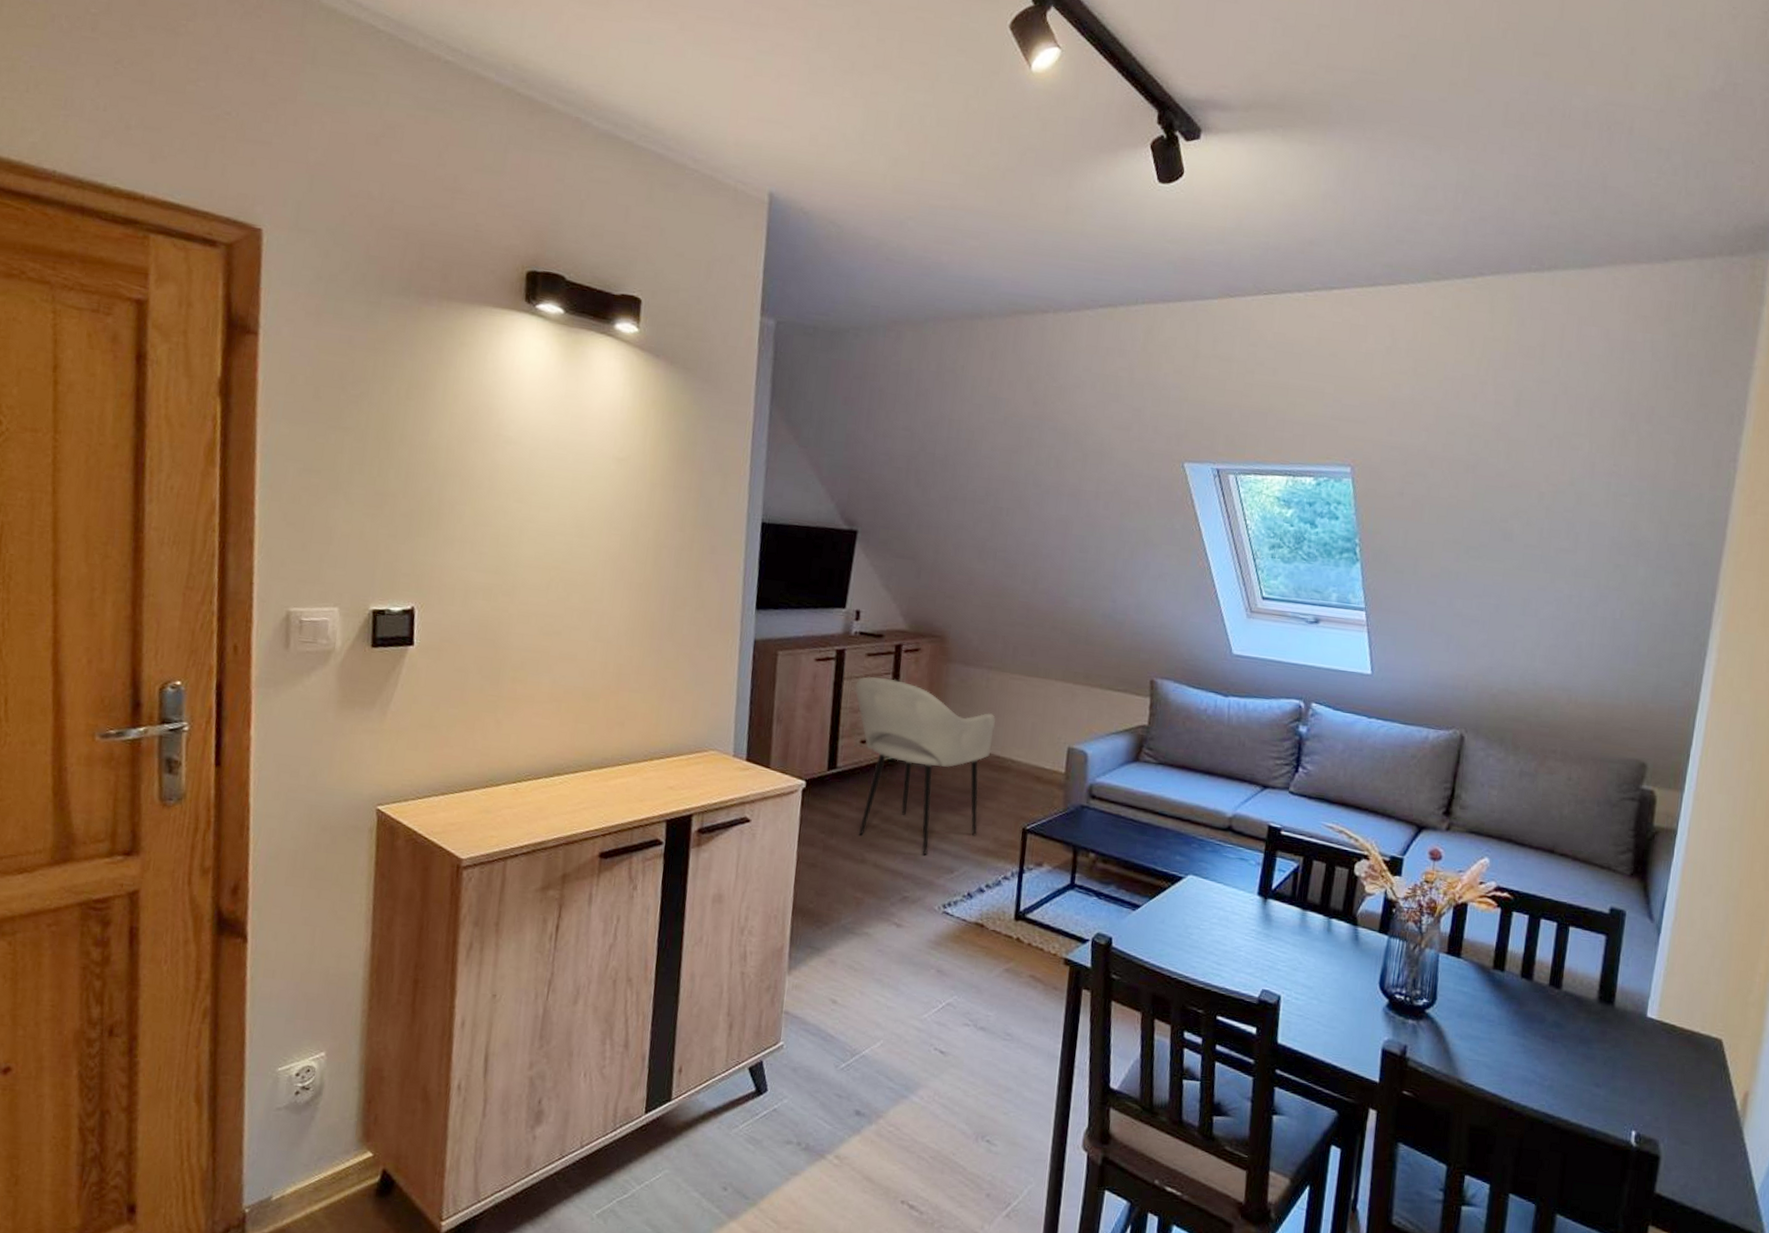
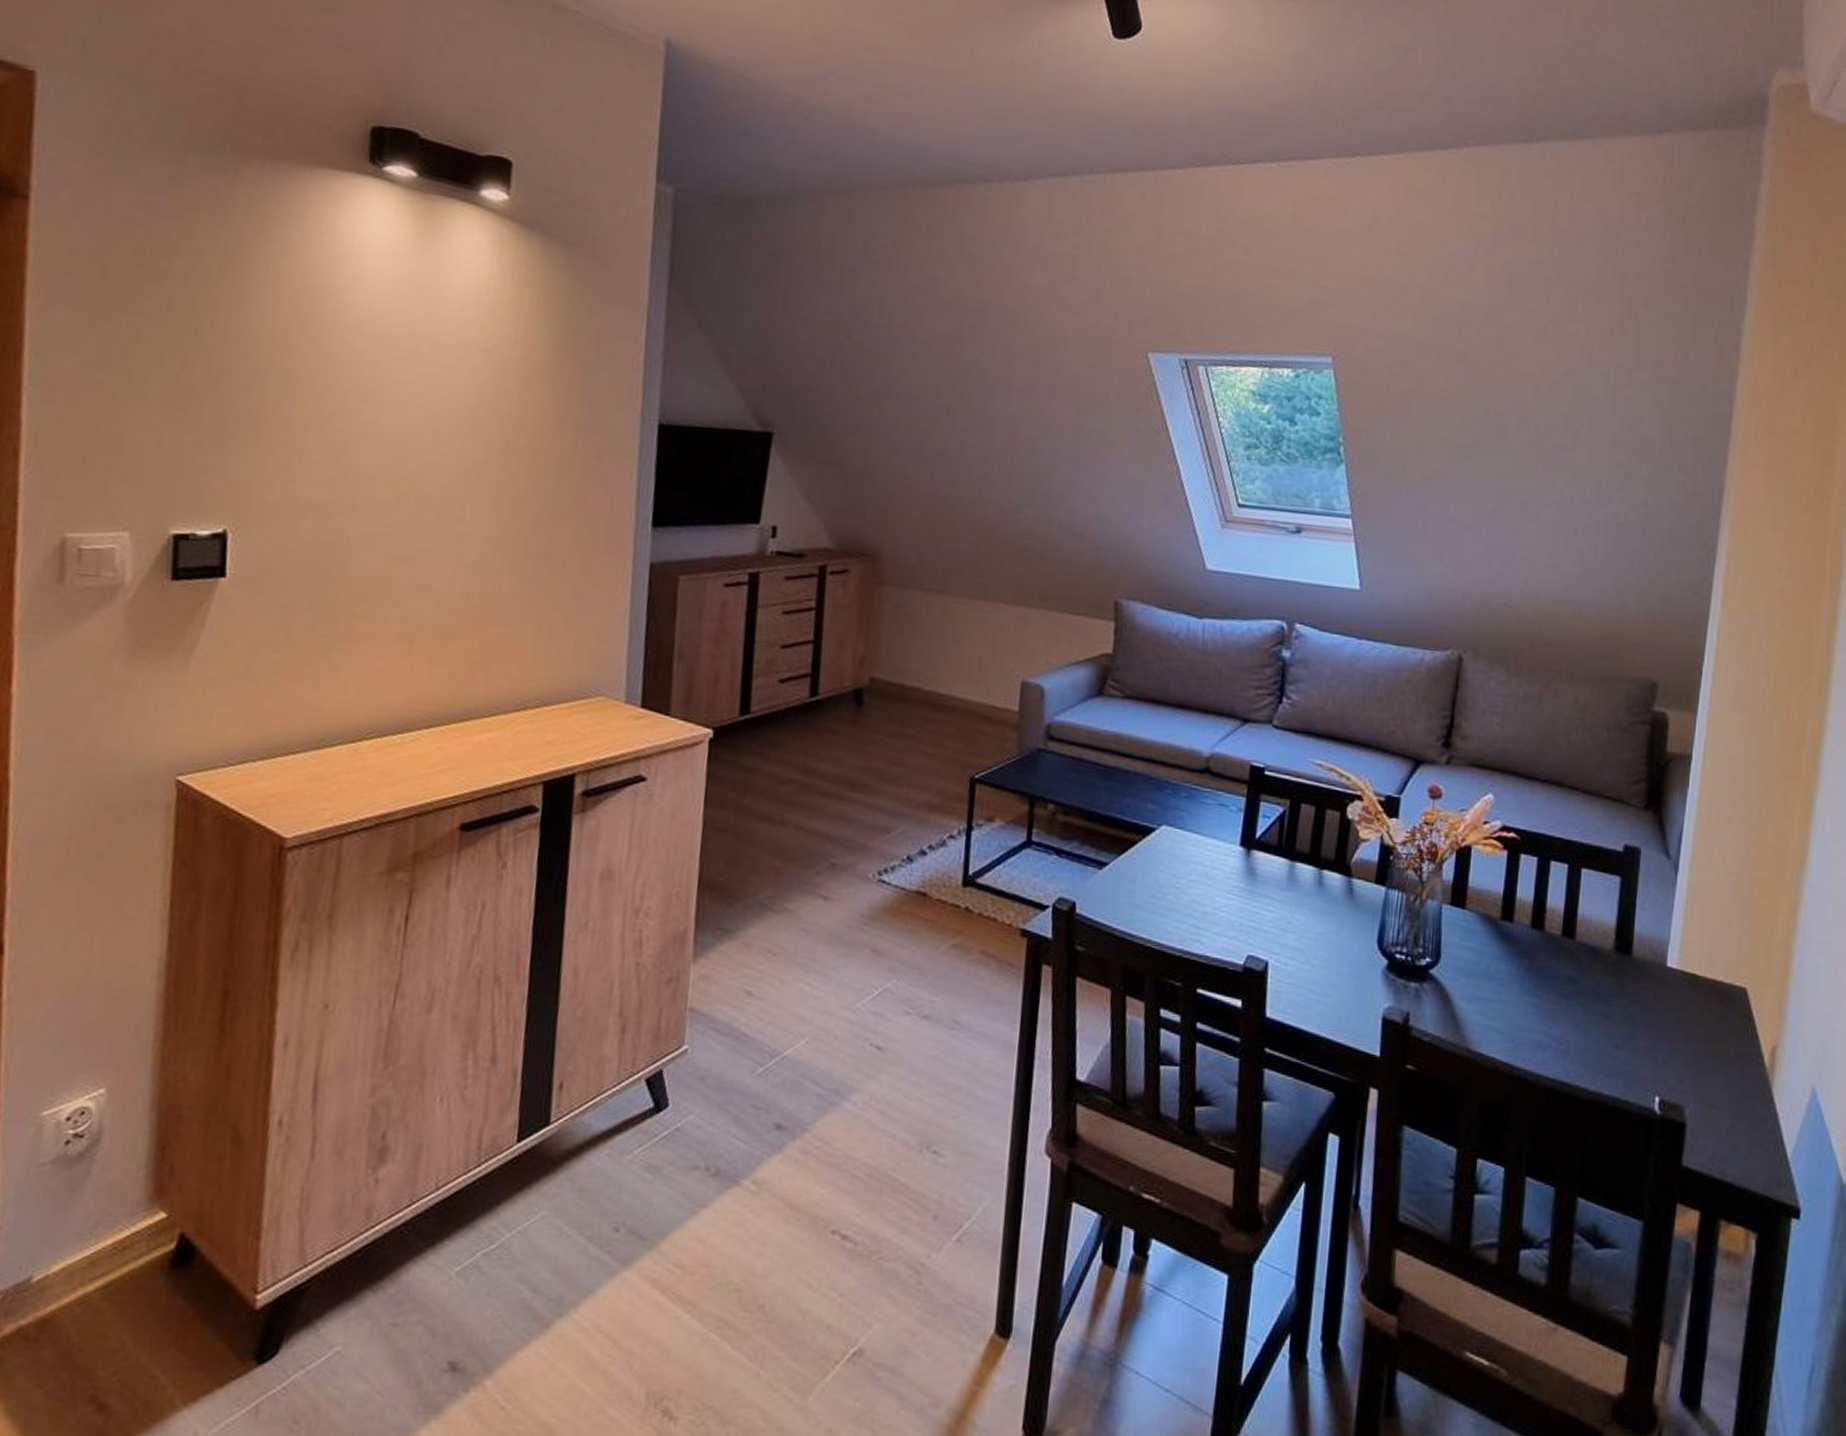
armchair: present [854,676,996,856] -> none [770,603,938,814]

